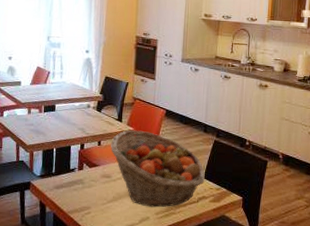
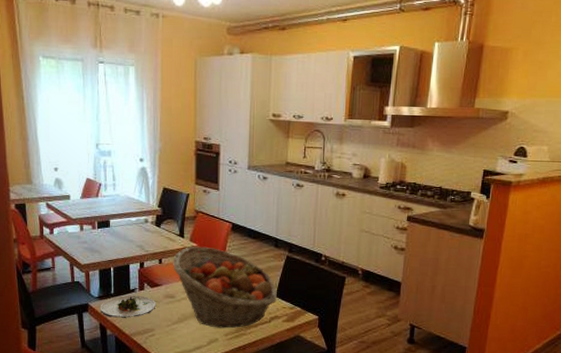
salad plate: none [41,174,94,196] -> present [100,295,156,318]

